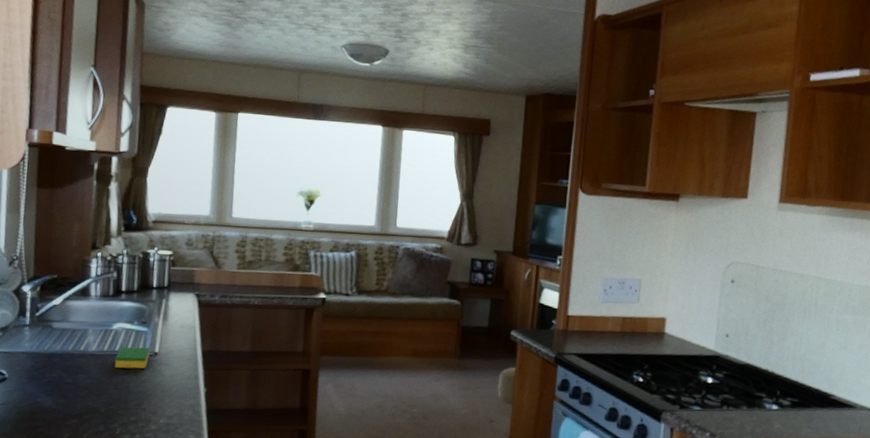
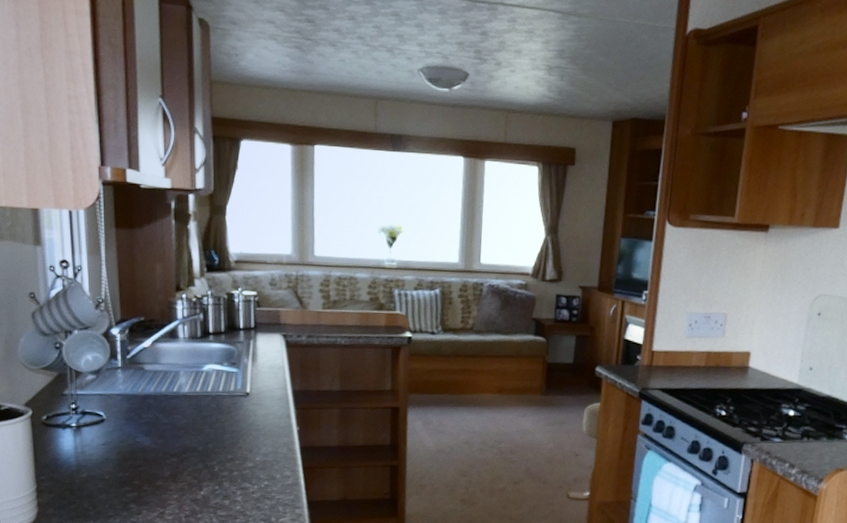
dish sponge: present [115,346,150,369] -> none [208,387,241,409]

